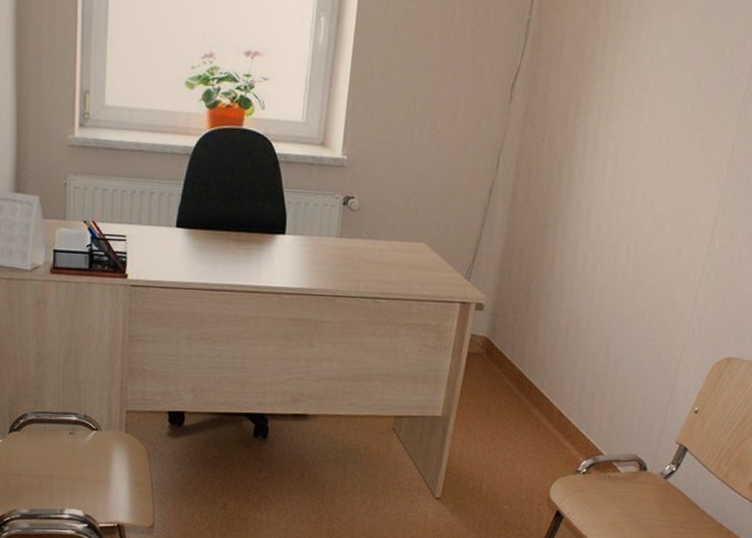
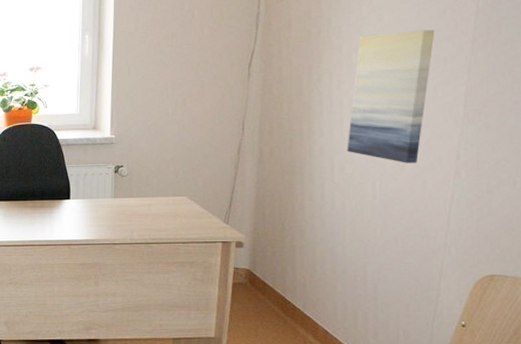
wall art: none [606,67,711,226] -> present [347,29,435,163]

